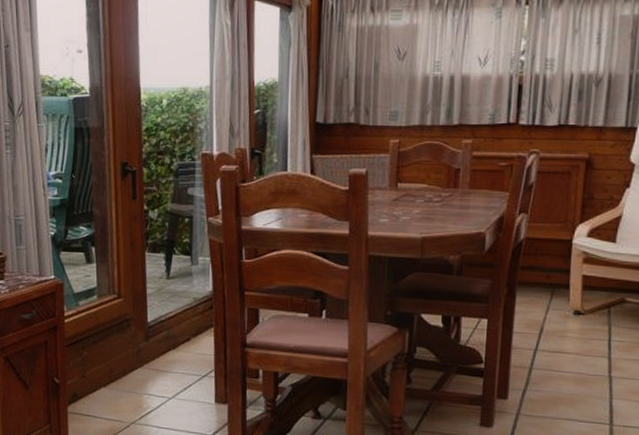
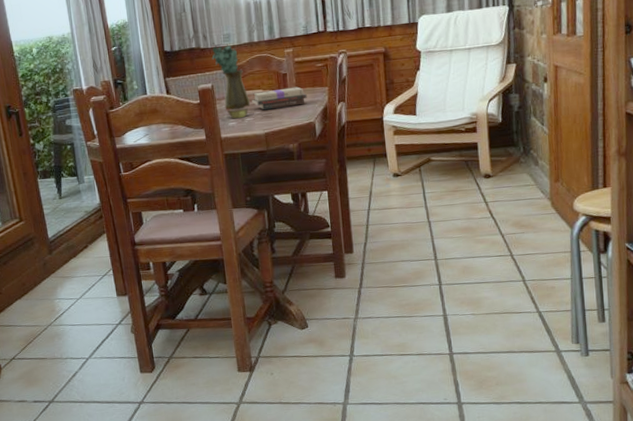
vase: none [371,120,409,215] -> present [211,43,250,119]
books: none [412,186,481,210] -> present [252,86,307,110]

